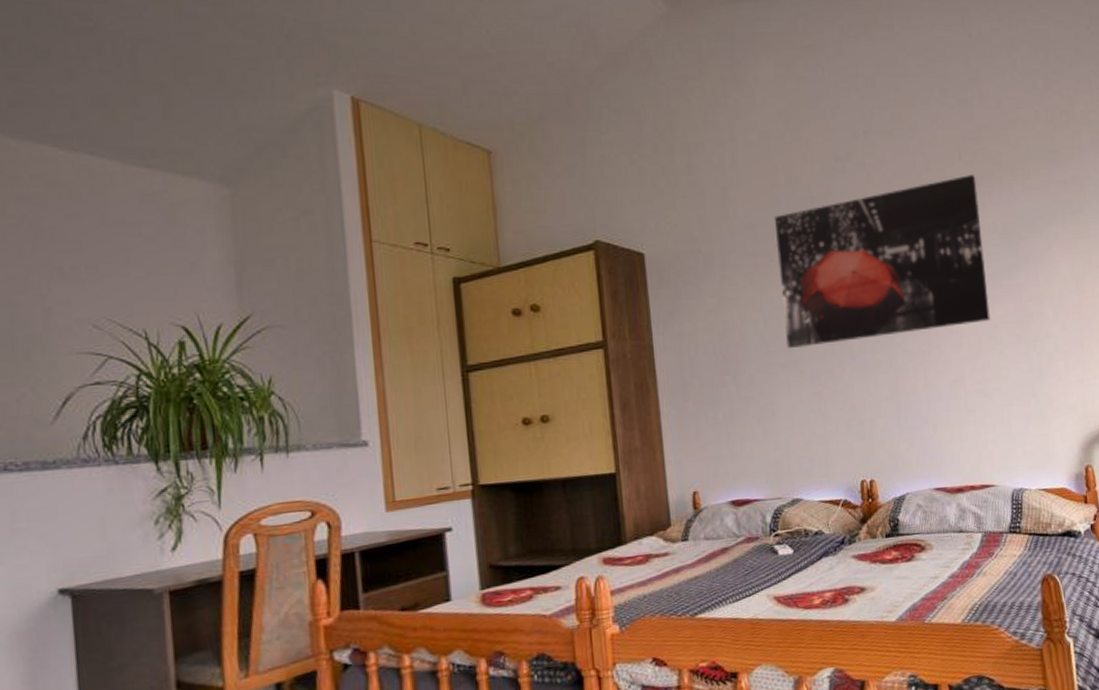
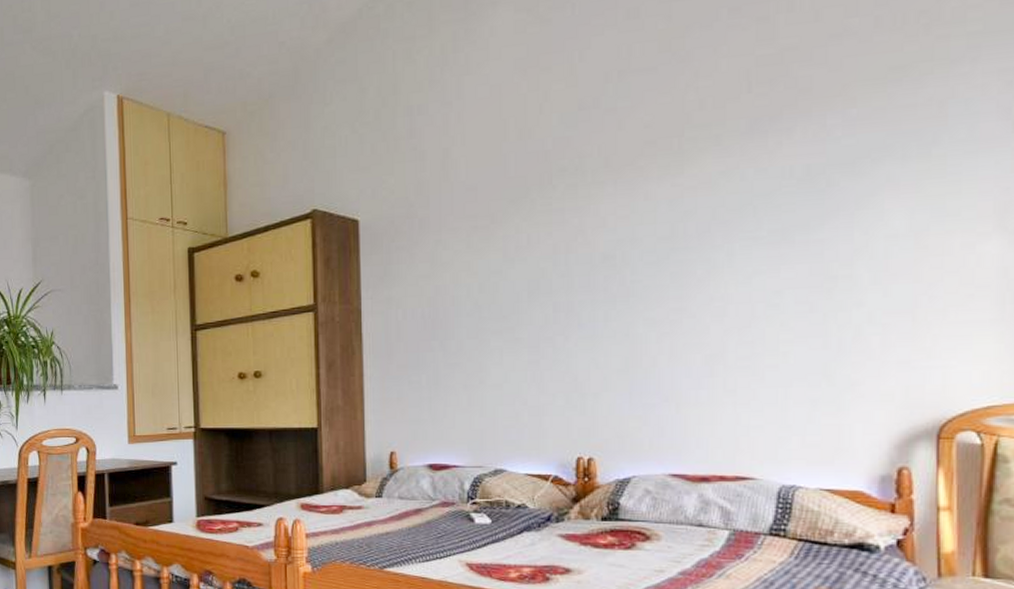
wall art: present [775,174,990,348] -> none [499,108,773,314]

